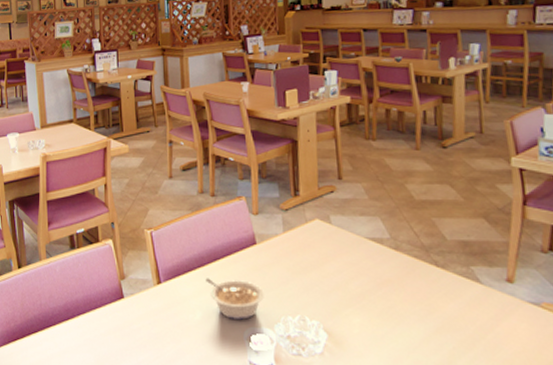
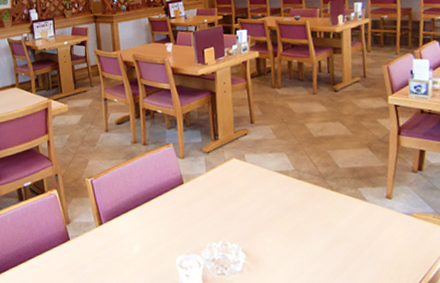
legume: present [205,278,264,320] -> none [141,216,192,250]

